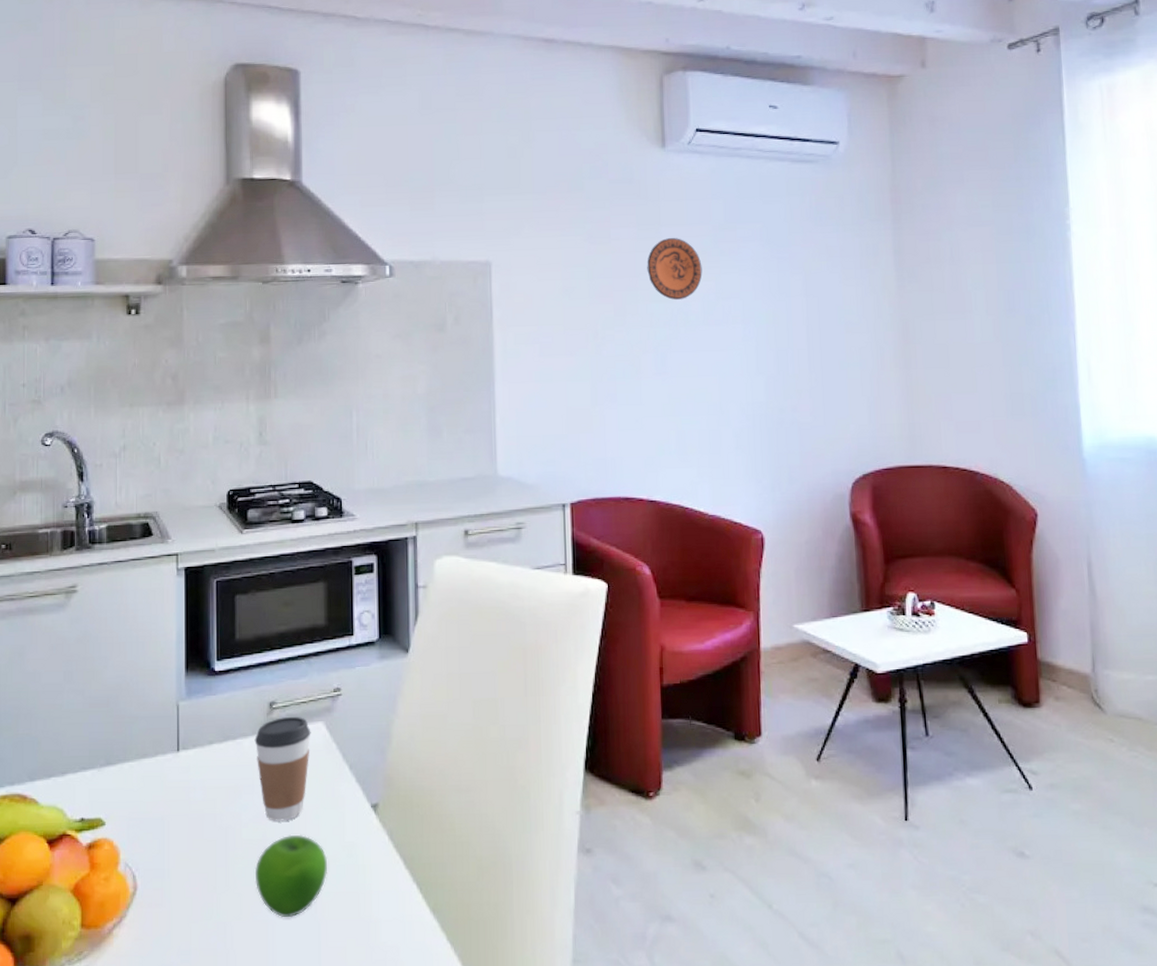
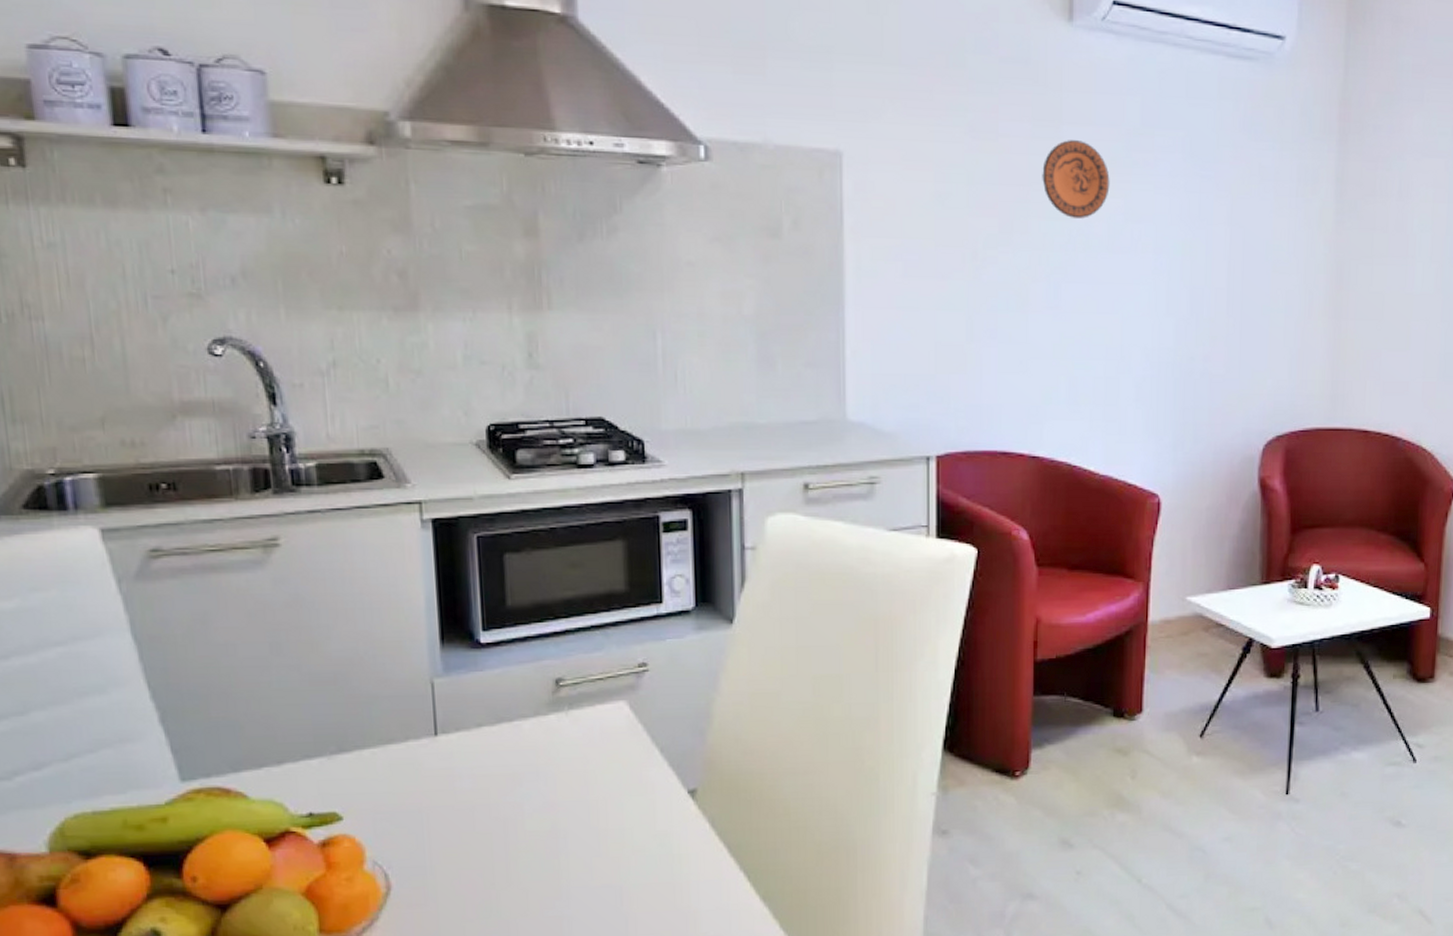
coffee cup: present [254,716,311,821] -> none [537,694,611,811]
apple: present [254,834,328,918] -> none [543,824,636,913]

